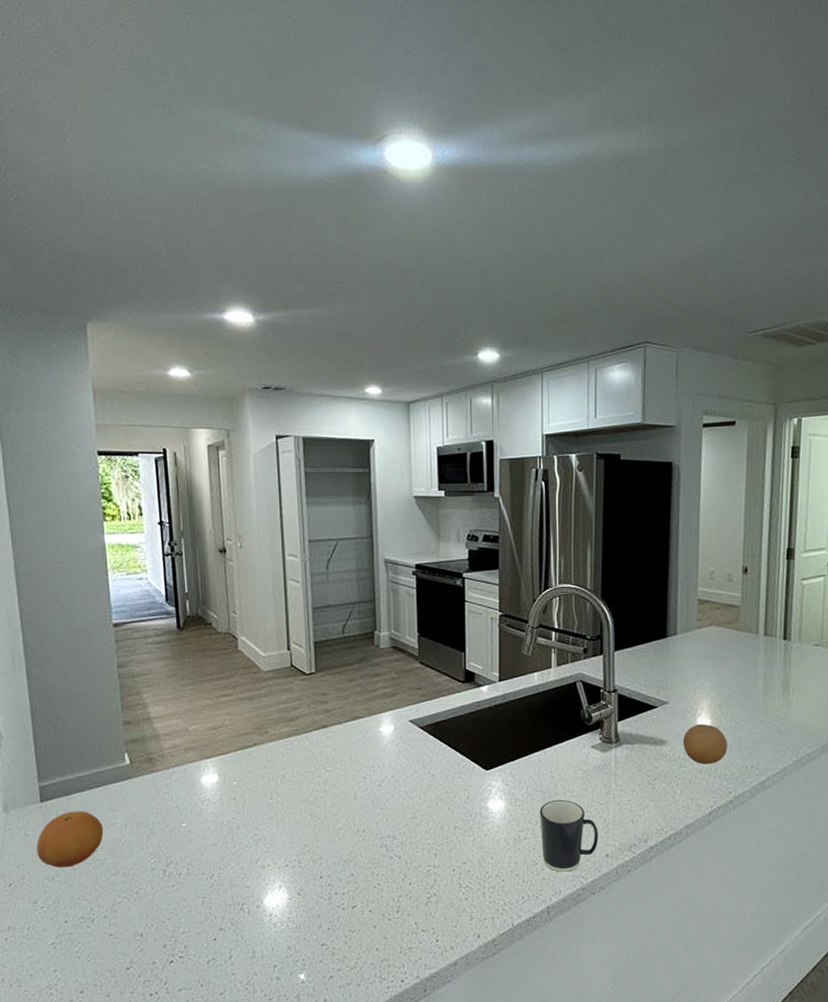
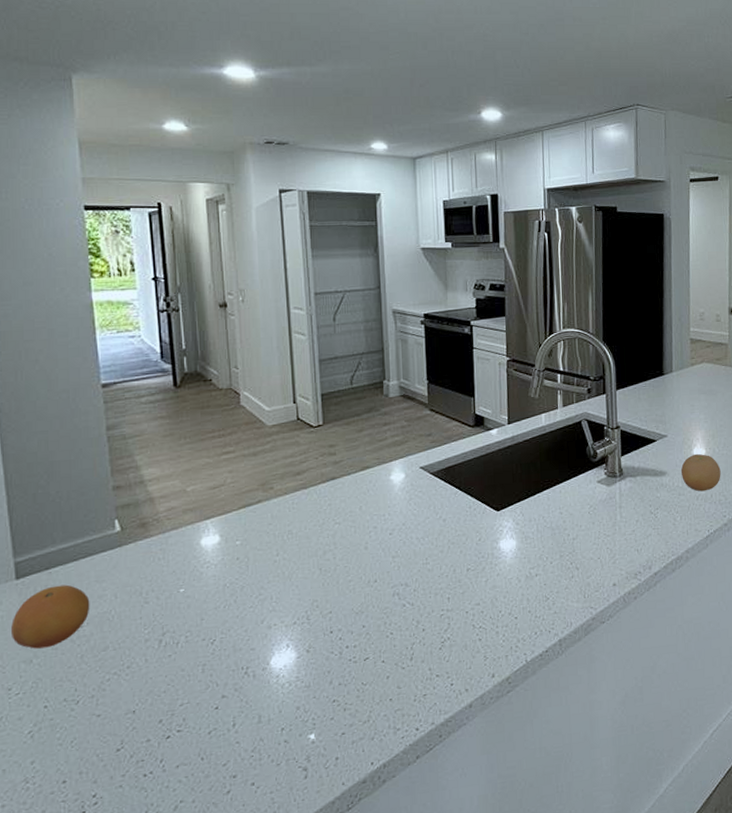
mug: present [539,799,599,872] -> none [550,534,606,605]

